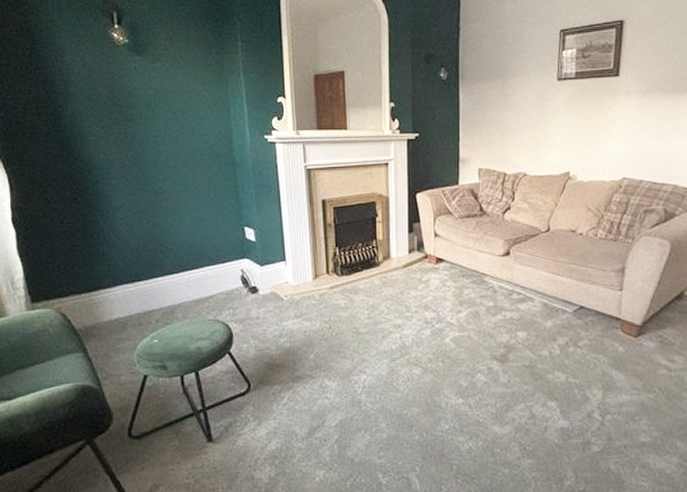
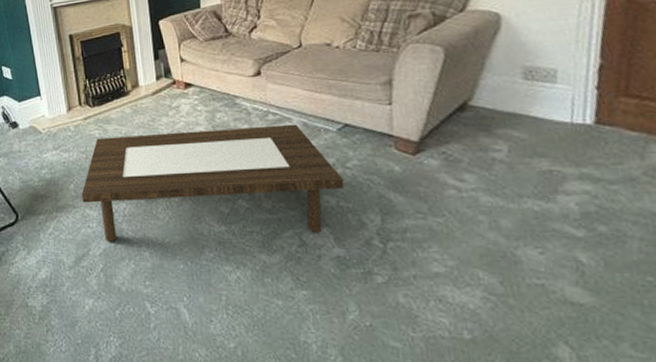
coffee table: none [321,304,574,413] -> present [81,124,345,242]

